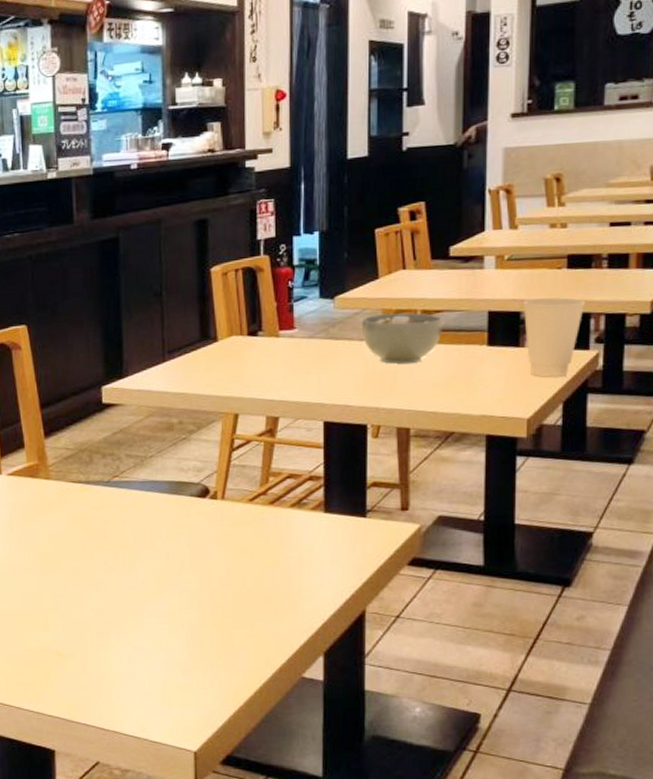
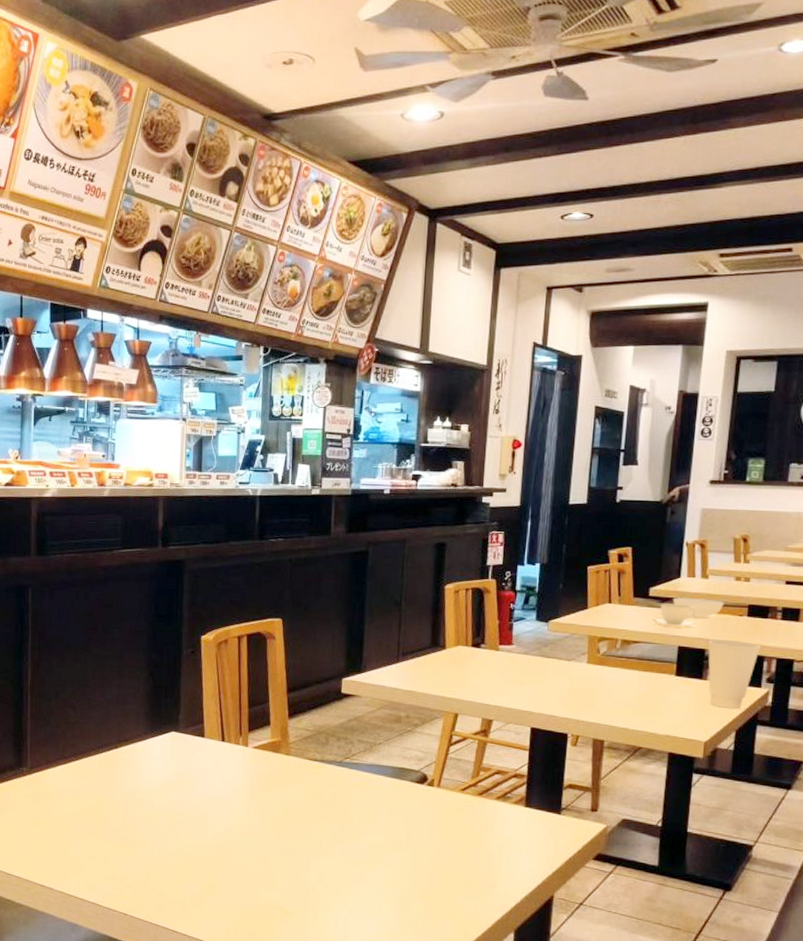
soup bowl: present [362,313,442,364] -> none [570,639,639,684]
teacup: none [454,262,507,290] -> present [651,603,697,627]
bowl: none [477,253,538,277] -> present [672,598,724,618]

